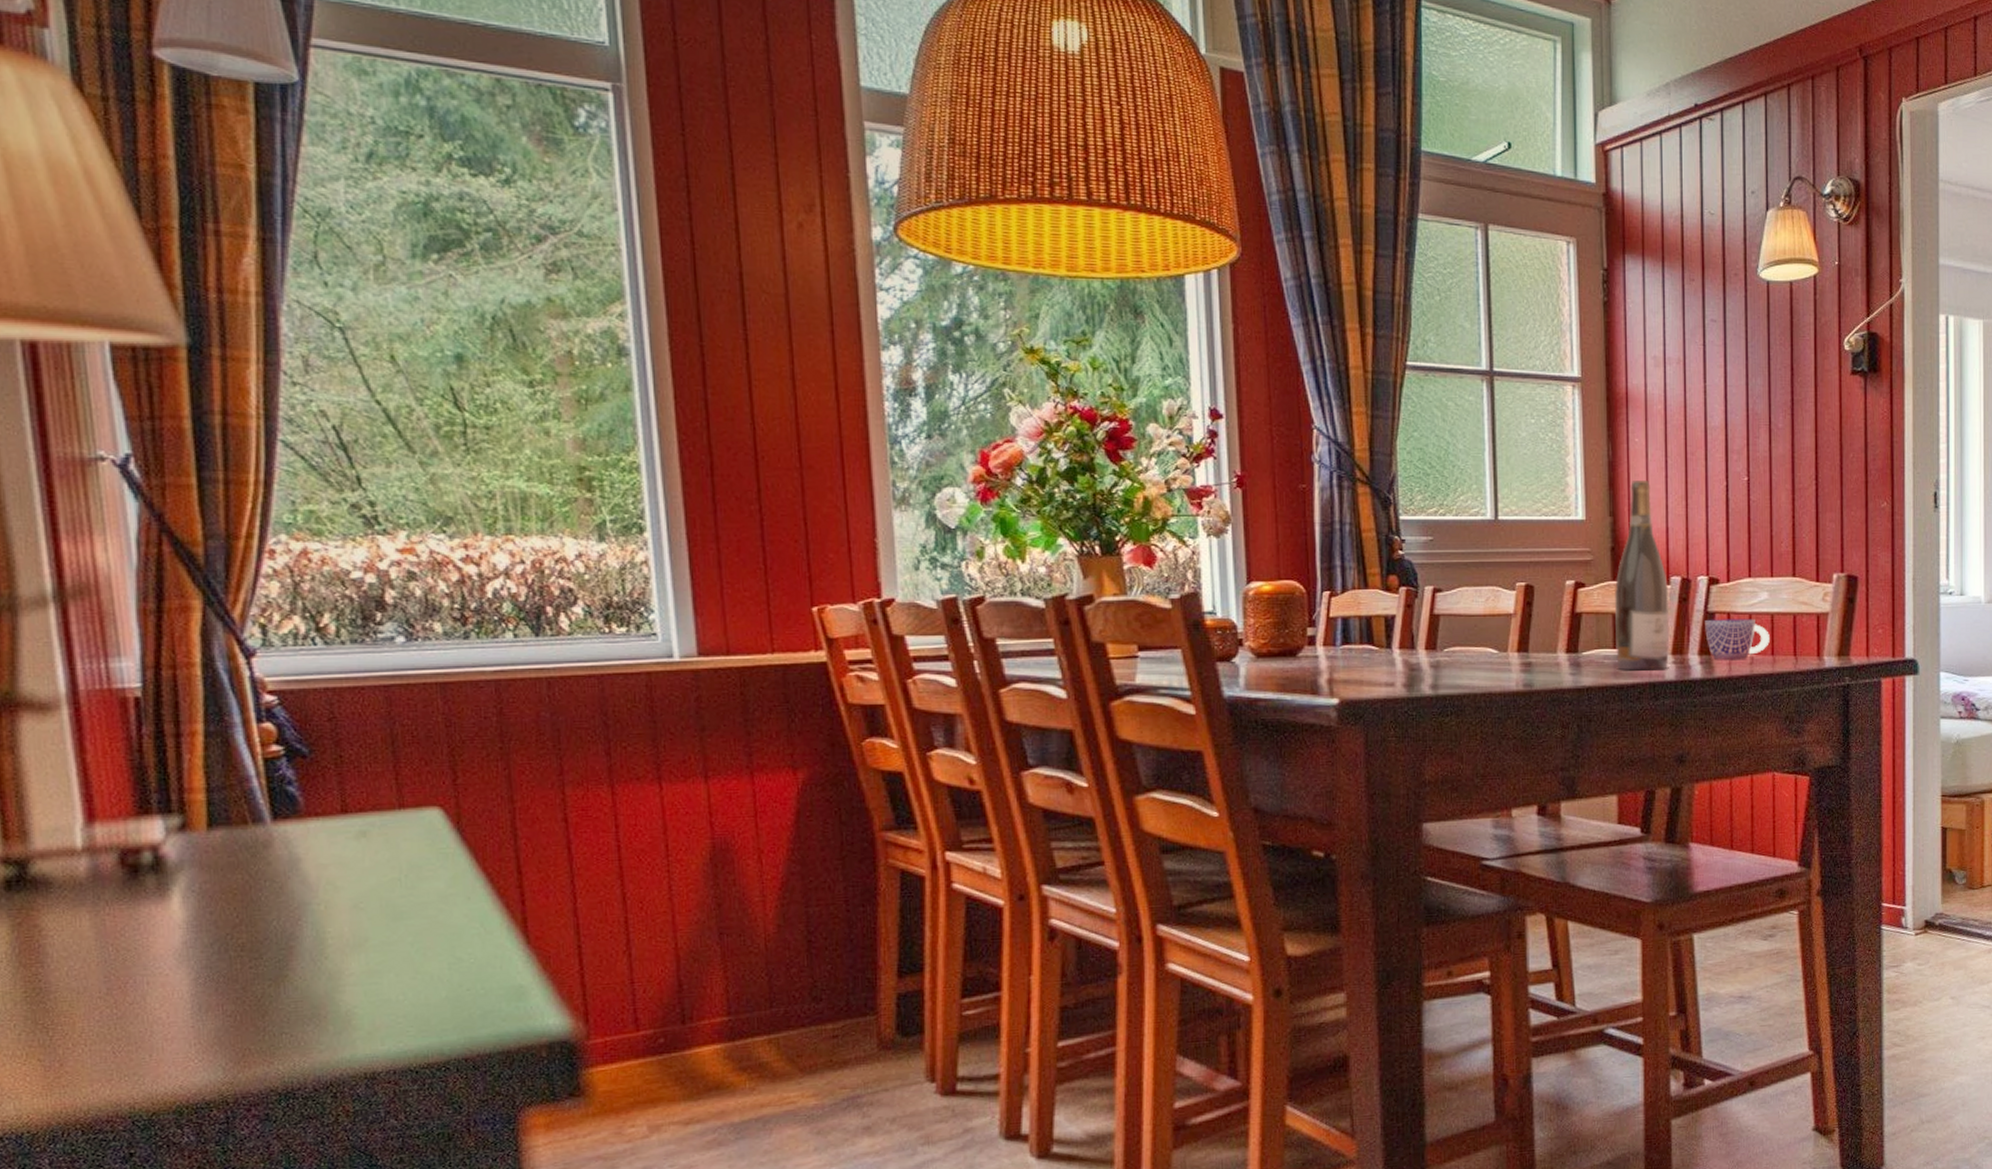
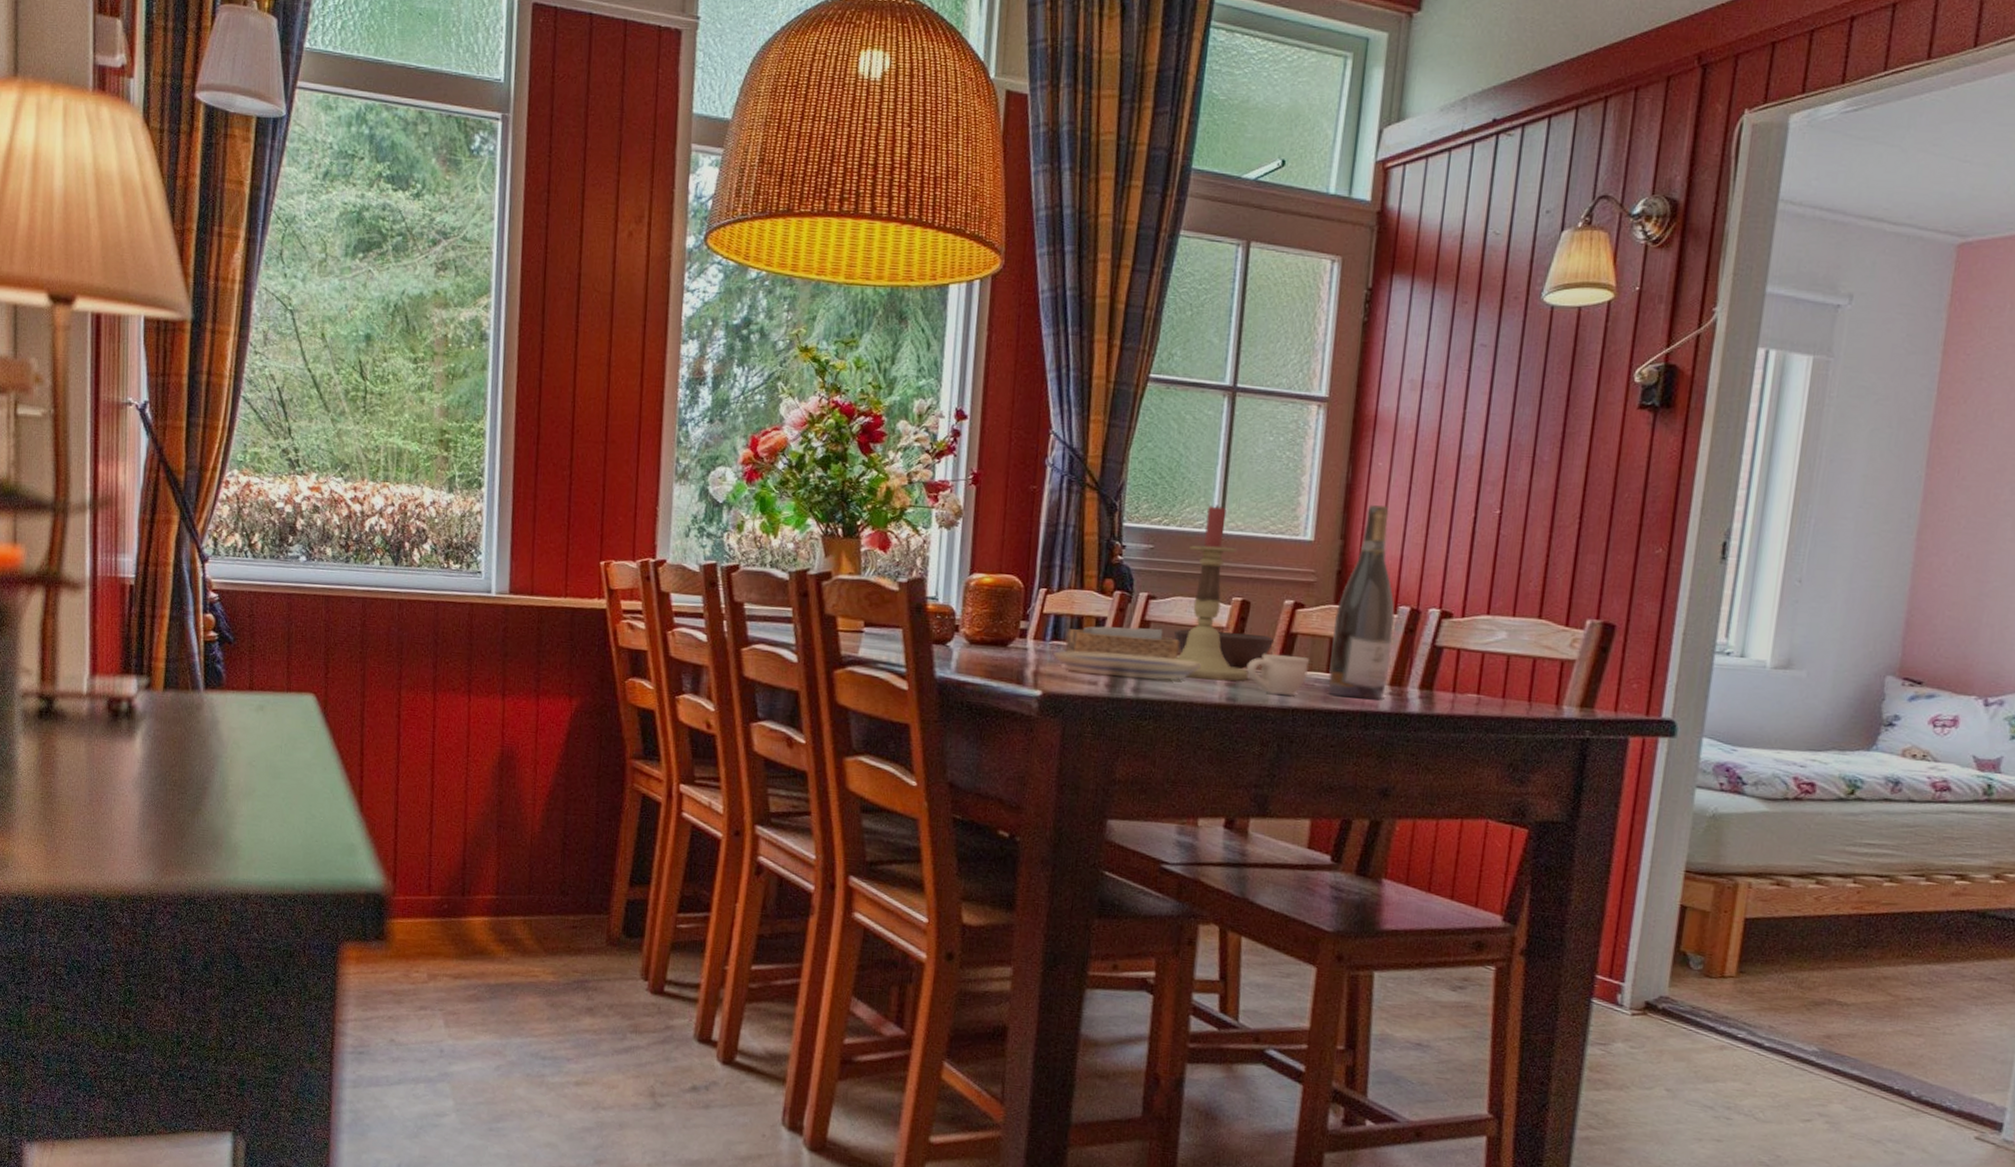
plate: none [1346,650,1496,676] -> present [1053,650,1202,680]
napkin holder: none [1357,621,1471,655] -> present [1065,626,1179,660]
bowl: none [1465,618,1561,655] -> present [1174,629,1274,670]
candlestick: none [1468,491,1541,668] -> present [1174,505,1249,682]
cup: none [1538,636,1597,675] -> present [1246,654,1310,696]
cup: present [1705,618,1770,661] -> none [1429,653,1503,700]

